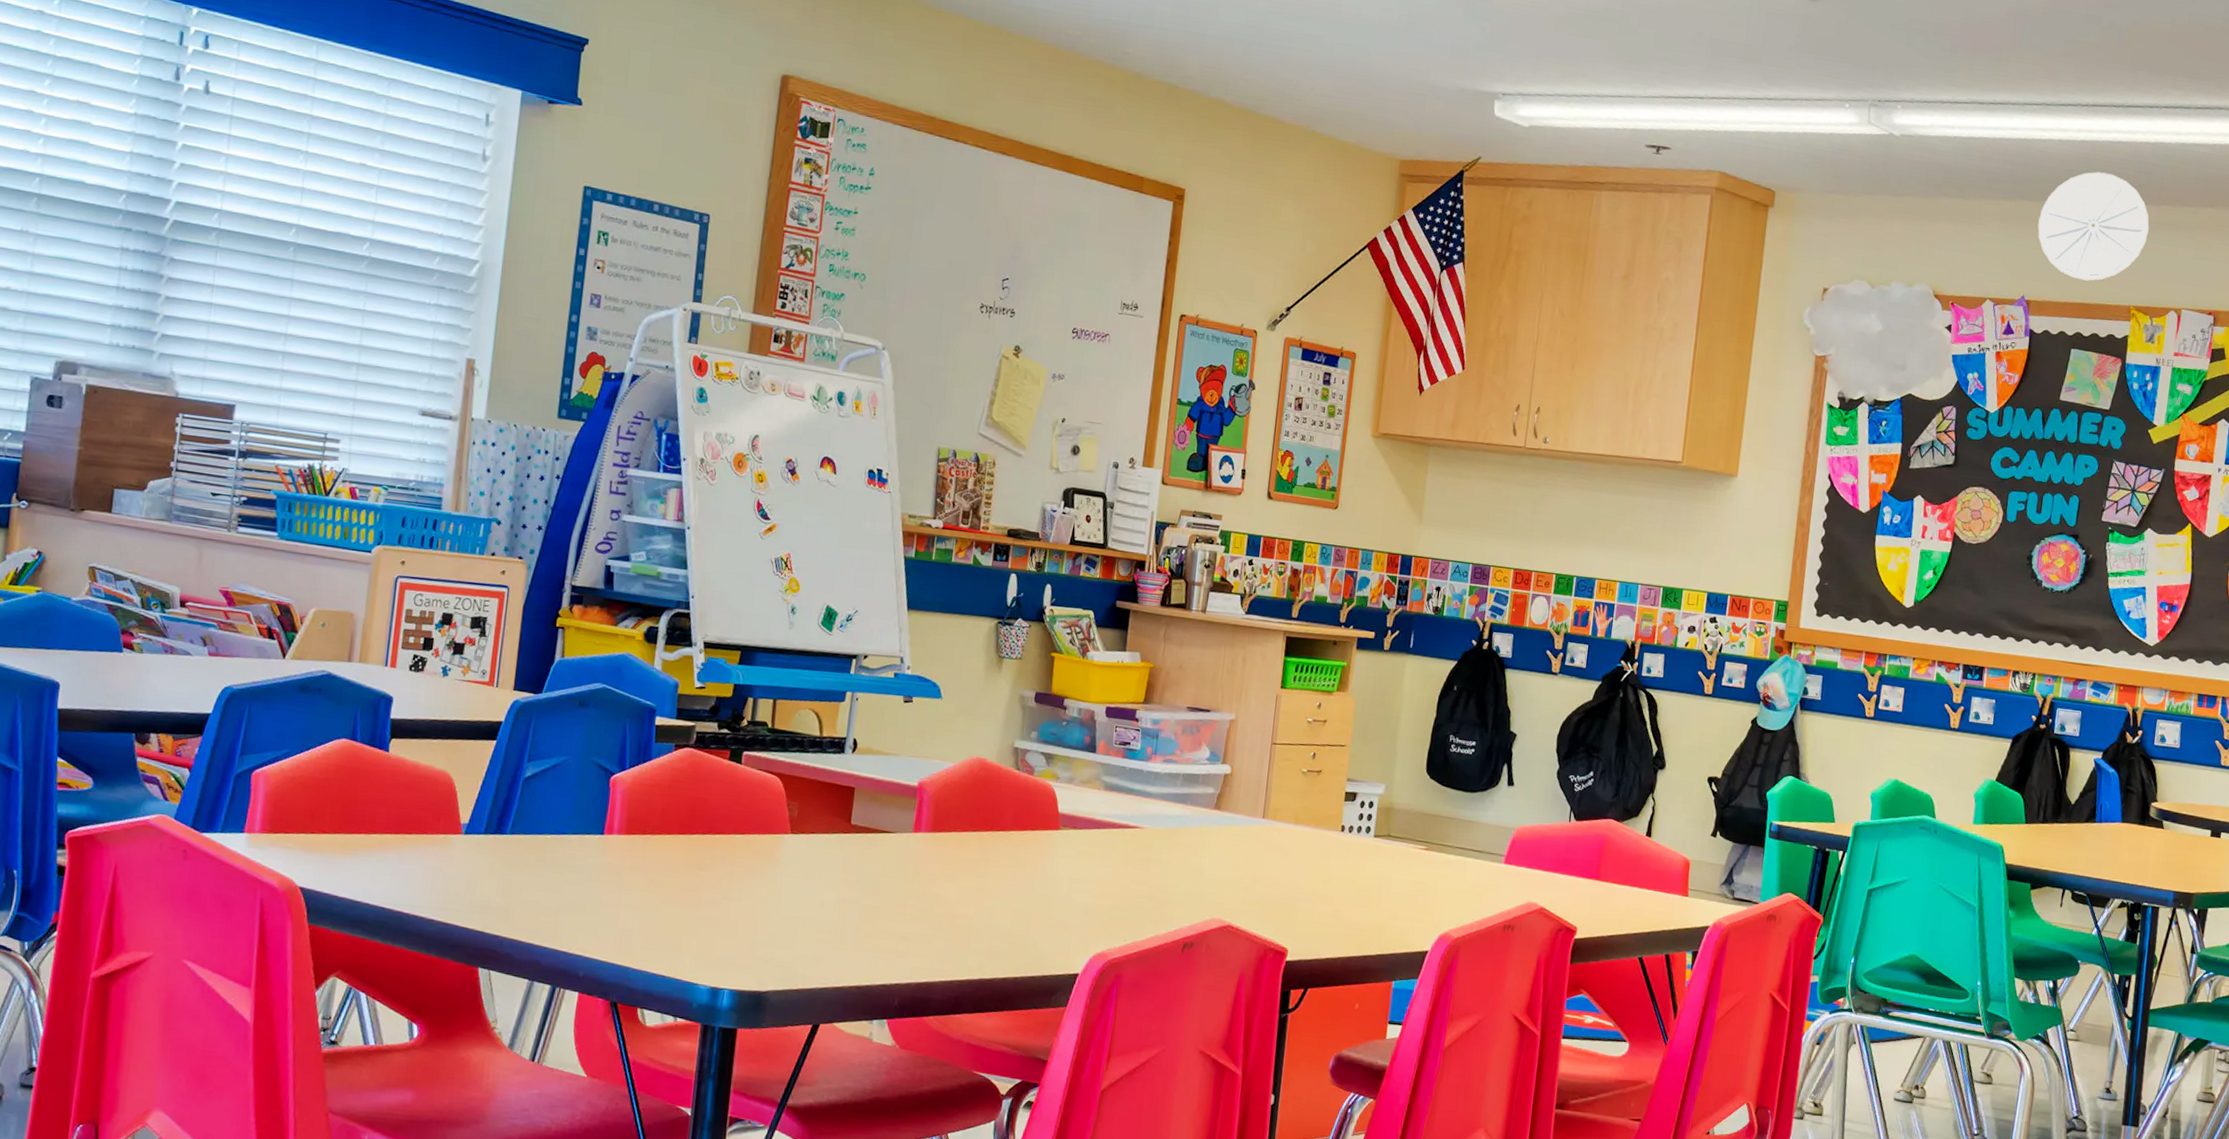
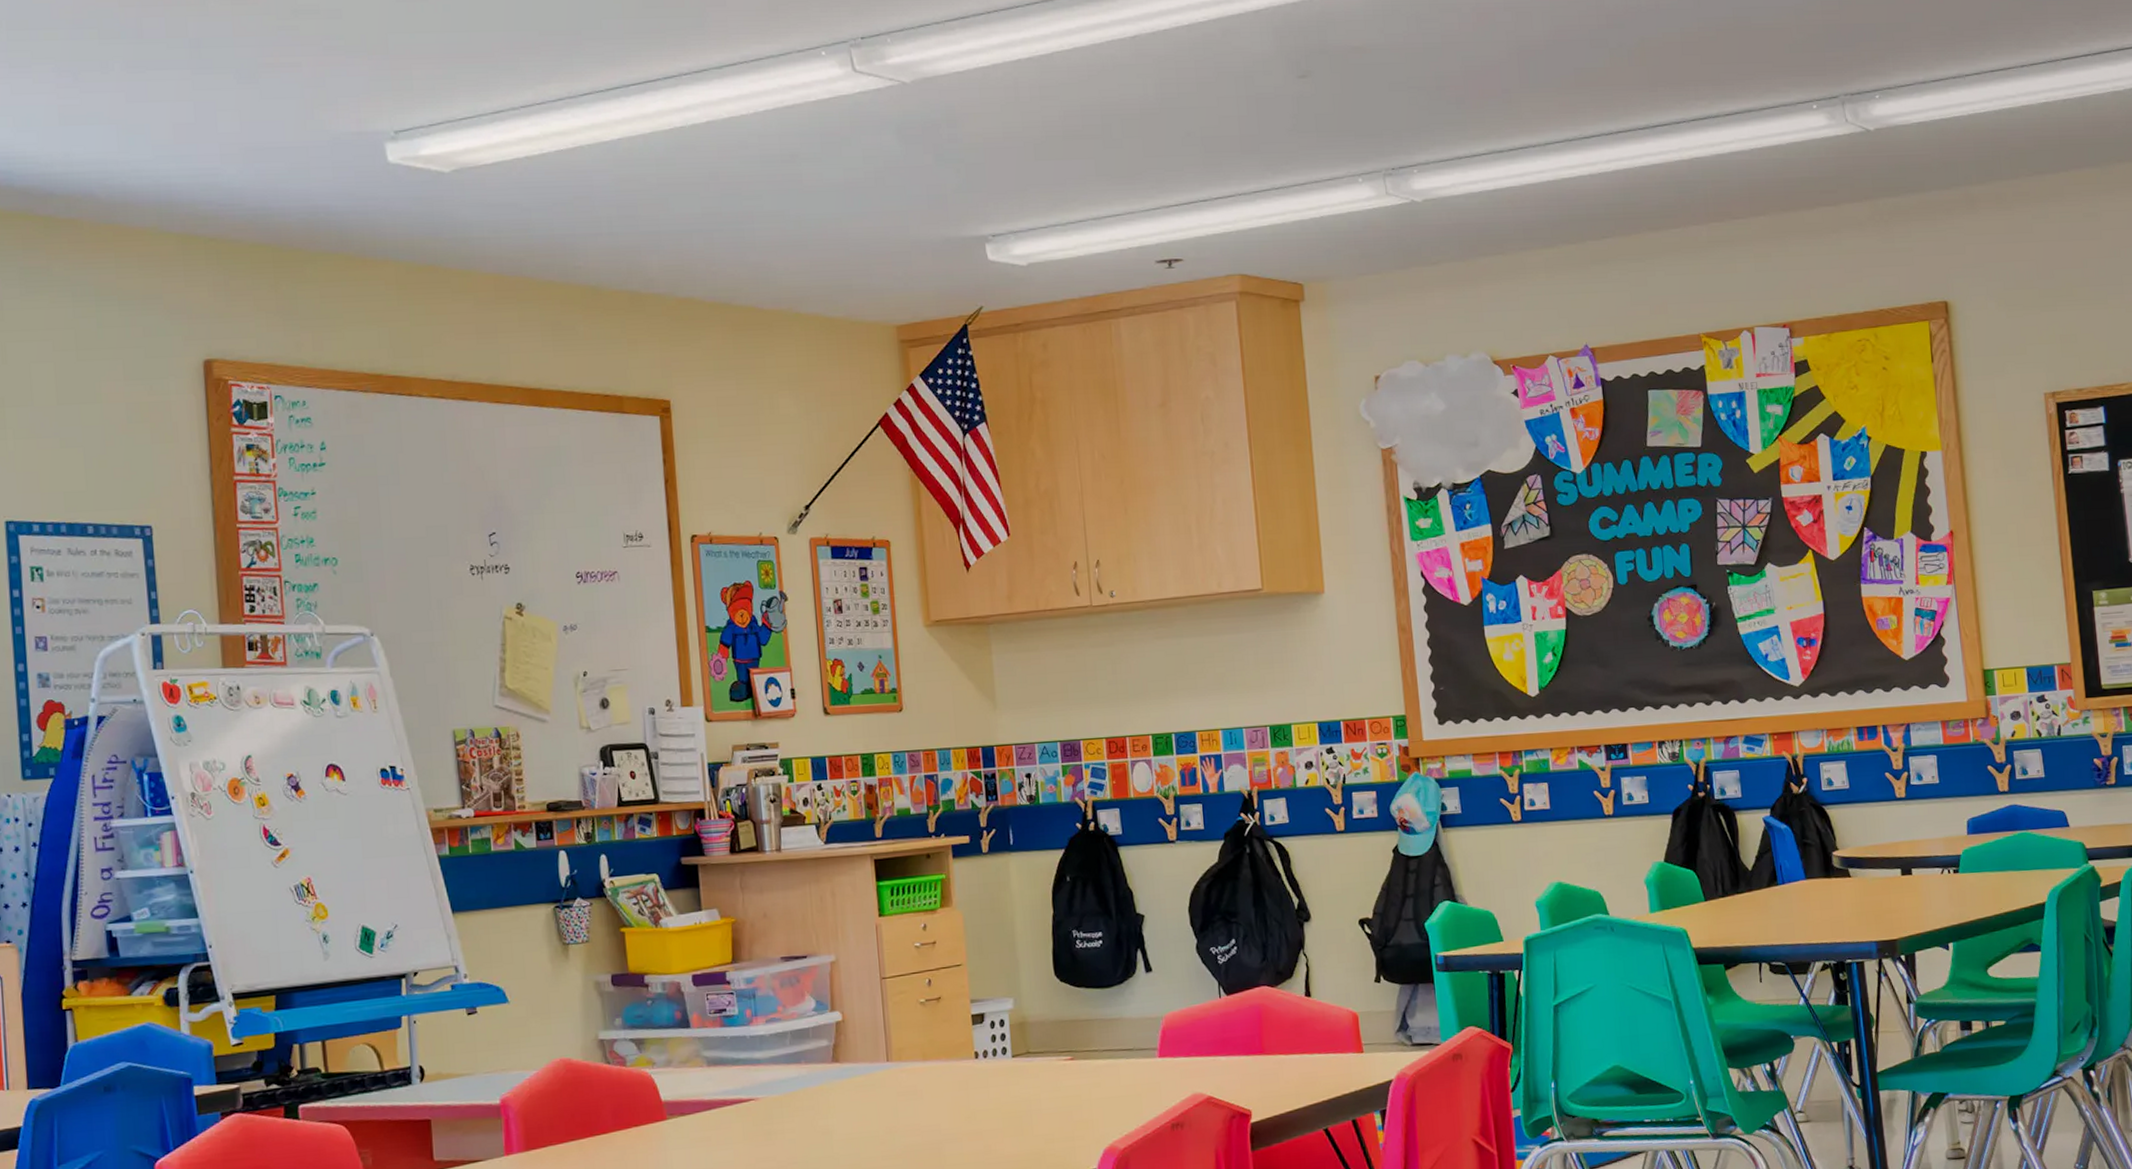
ceiling vent: present [2038,172,2149,281] -> none [1585,200,1703,317]

